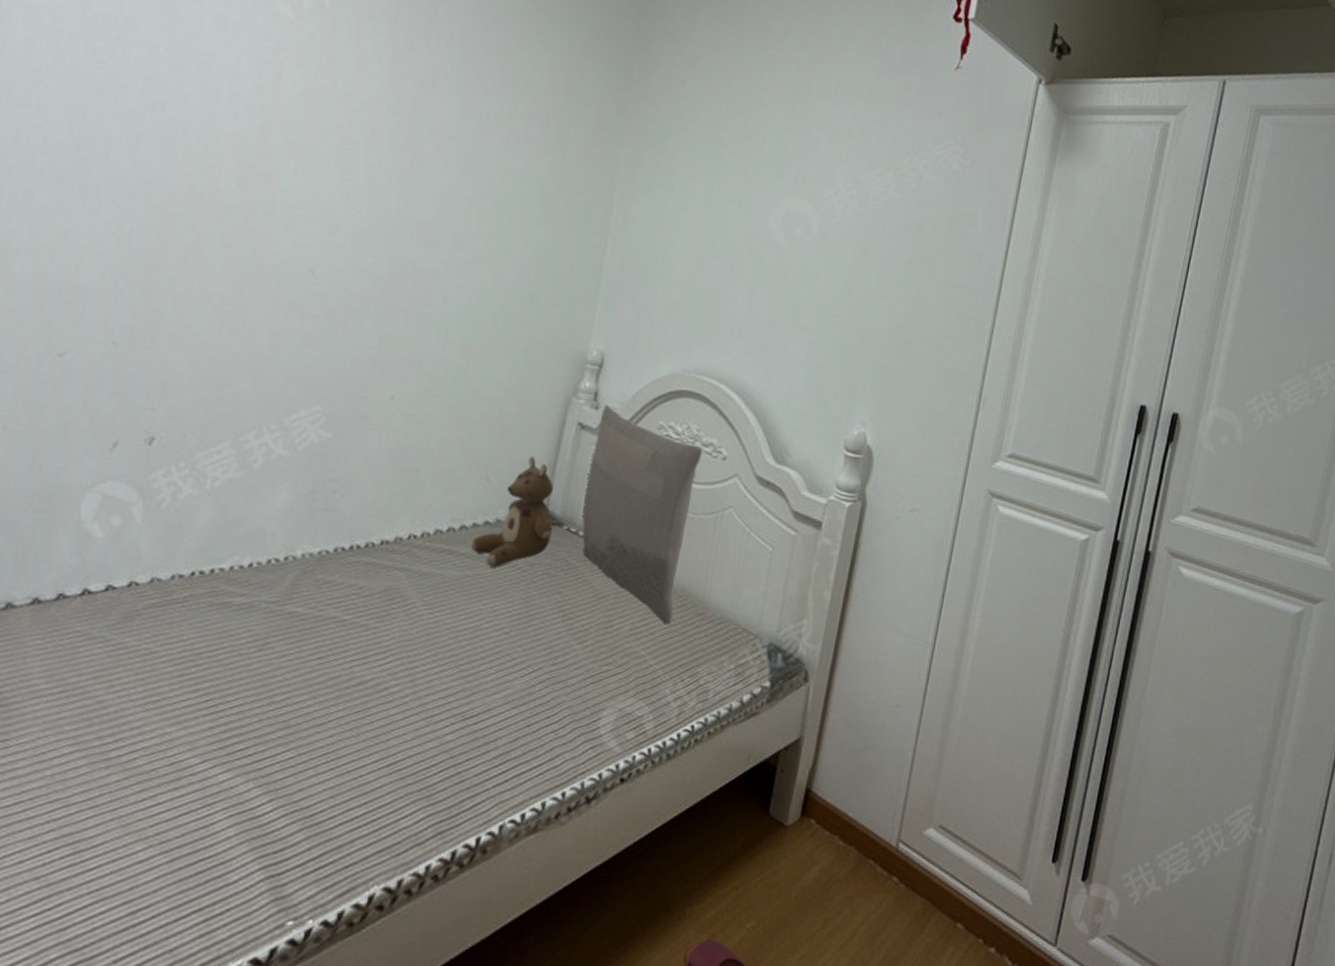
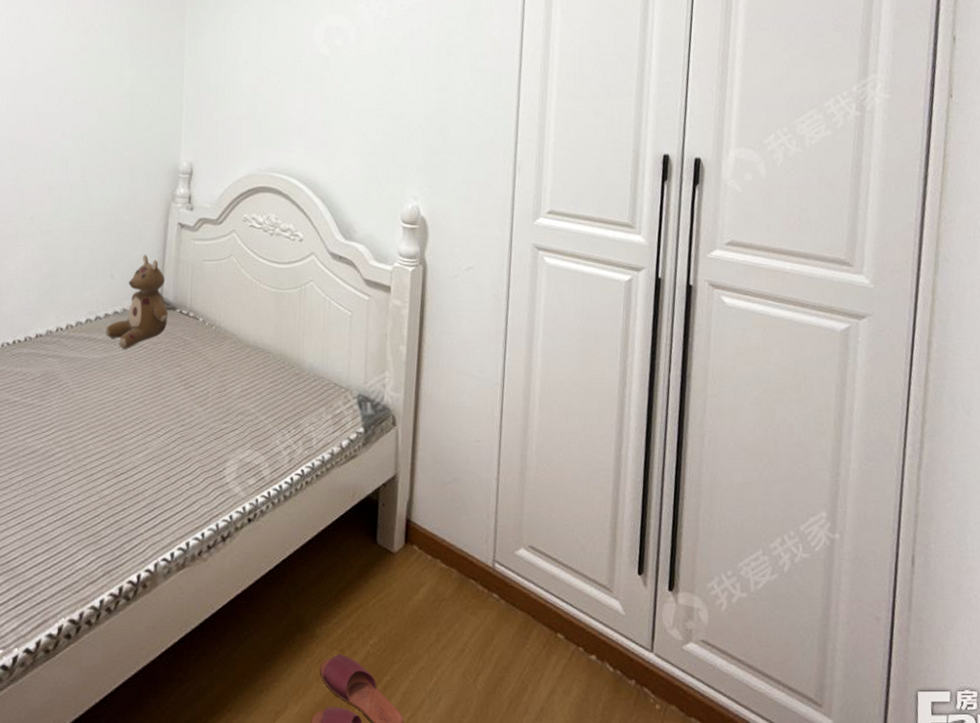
pillow: present [582,405,702,625] -> none [191,206,282,385]

